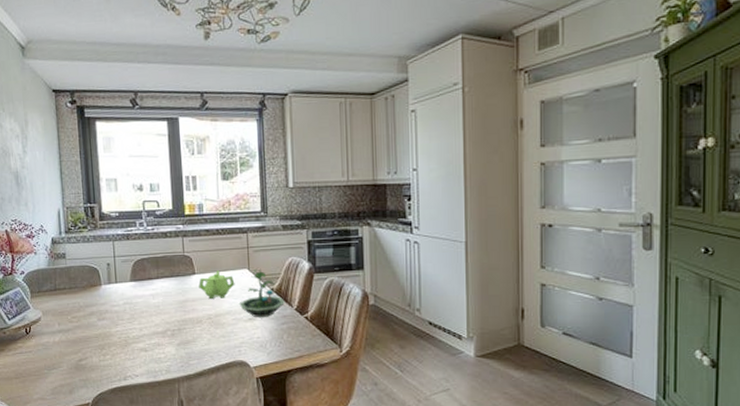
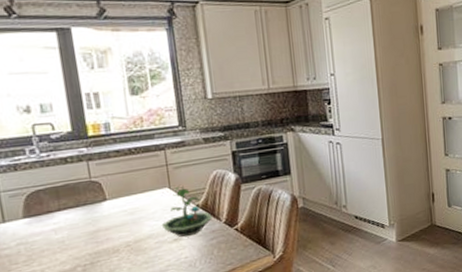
teapot: present [199,270,235,299] -> none [111,193,155,225]

